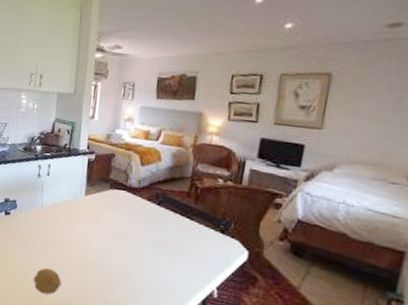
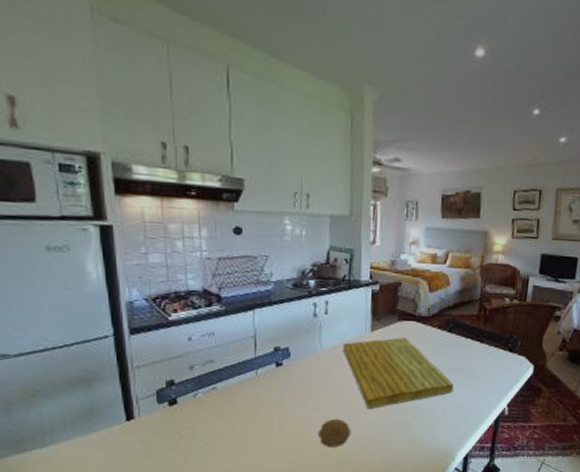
cutting board: none [59,202,160,266] -> present [342,337,454,410]

